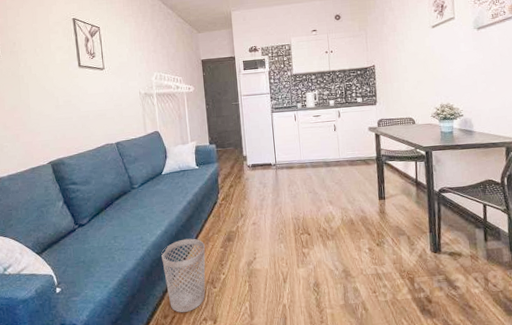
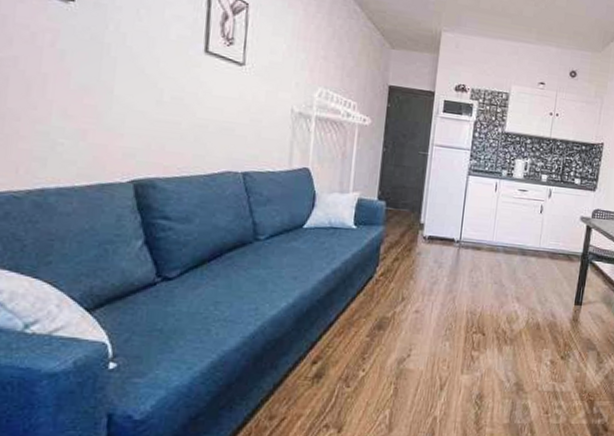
wastebasket: present [161,238,206,313] -> none [280,318,345,415]

